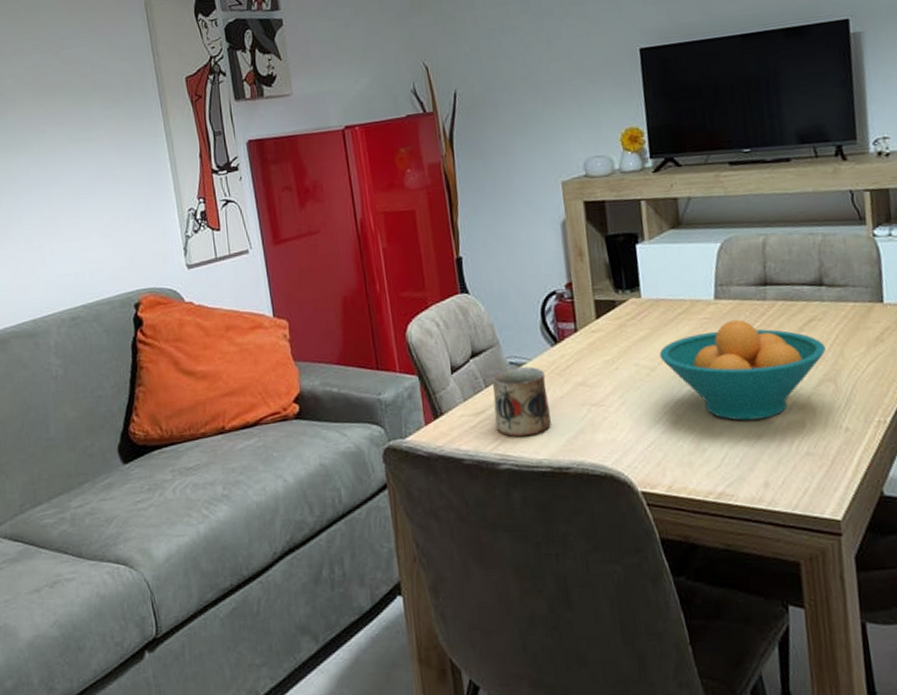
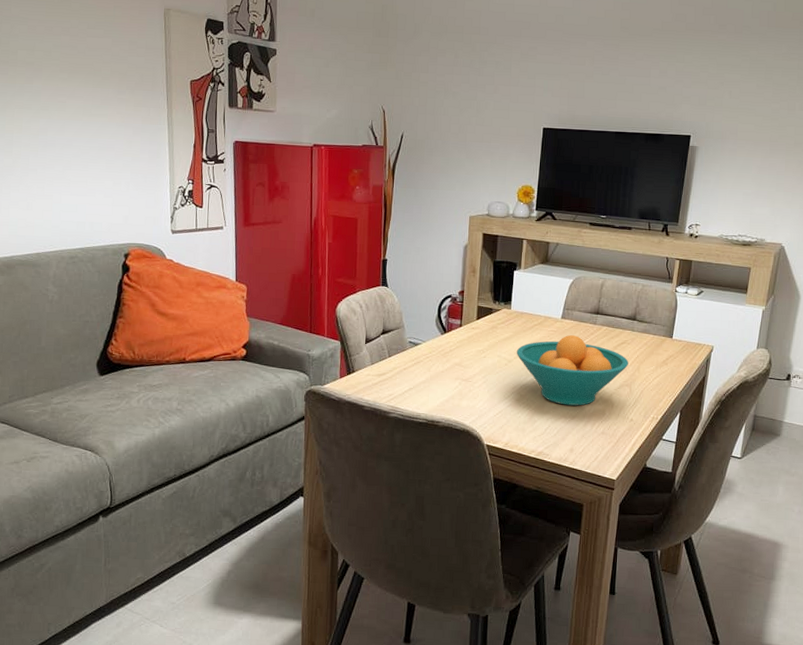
mug: present [491,367,551,438] -> none [391,346,433,396]

